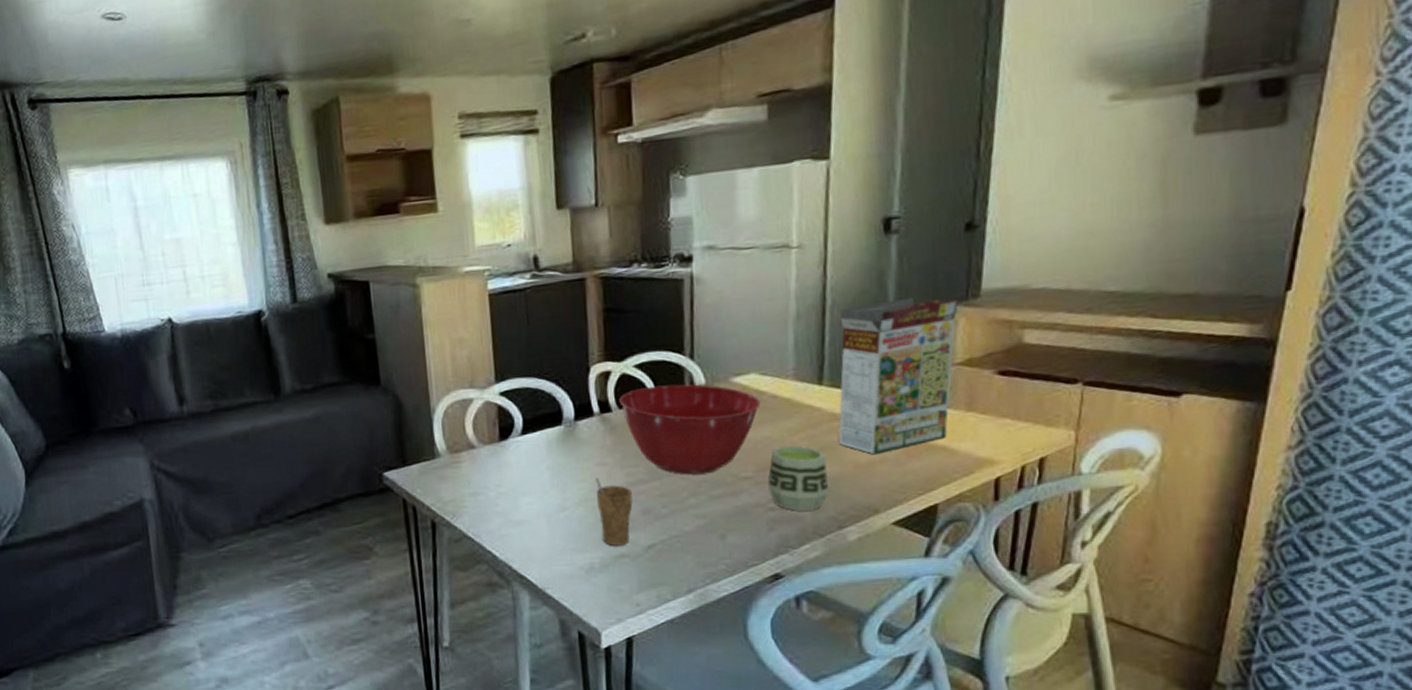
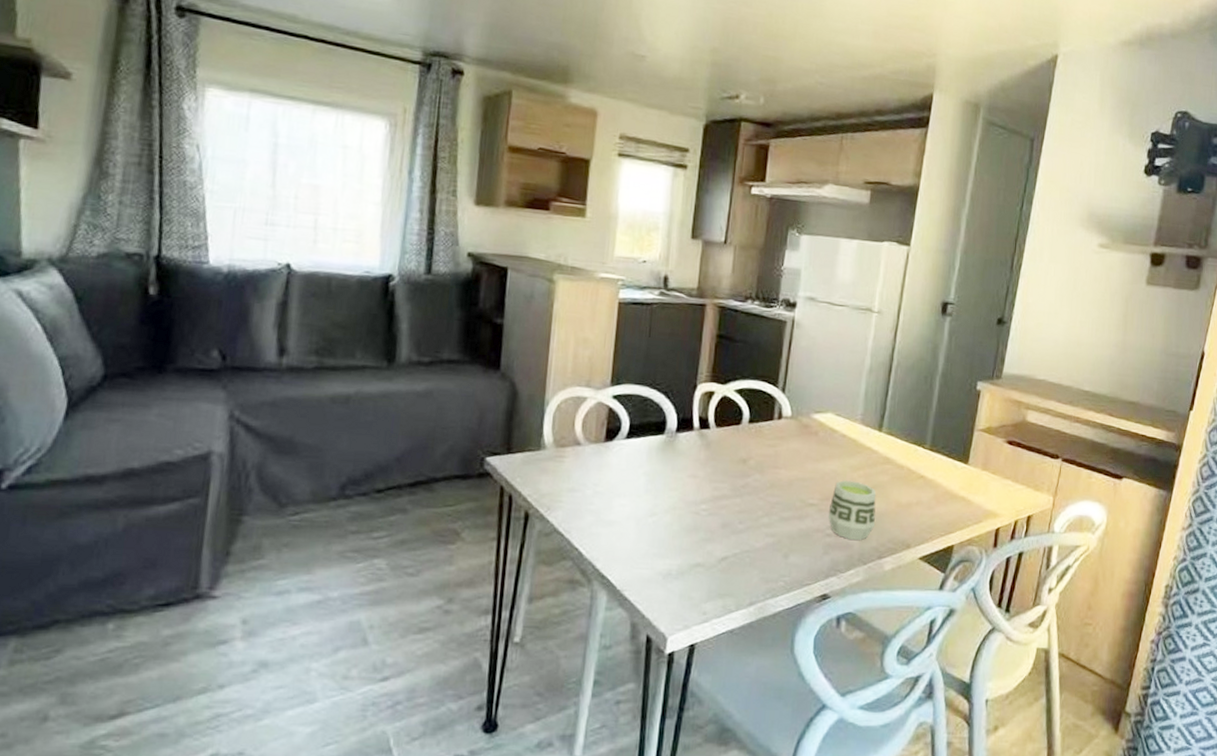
cup: present [596,478,633,546] -> none [683,488,716,555]
mixing bowl: present [619,384,761,475] -> none [717,411,832,497]
cereal box: present [839,297,958,455] -> none [888,369,986,497]

